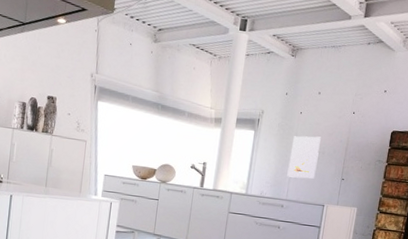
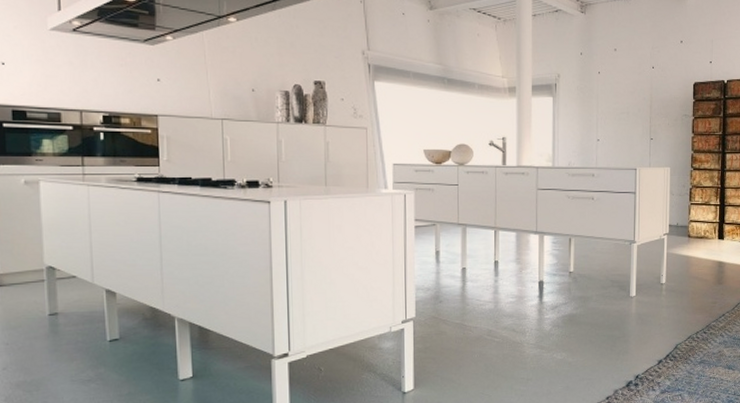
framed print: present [287,136,321,179] -> none [594,96,623,143]

